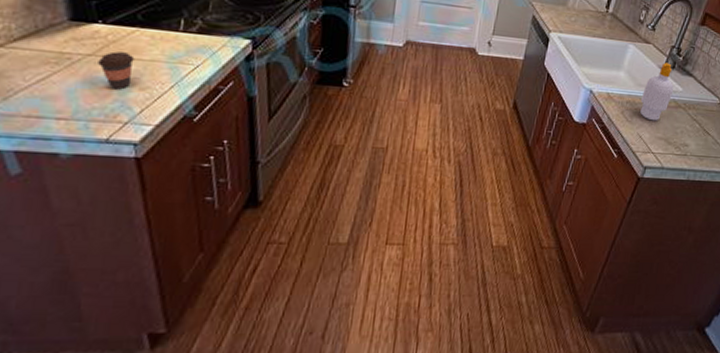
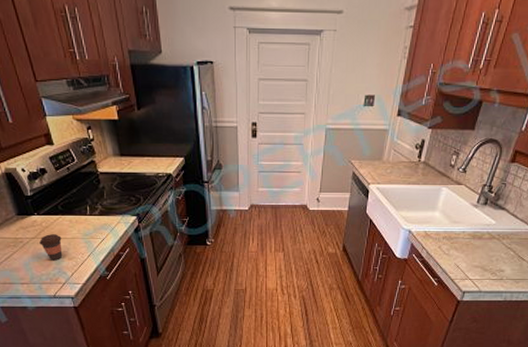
soap bottle: present [640,62,674,121] -> none [456,200,488,252]

